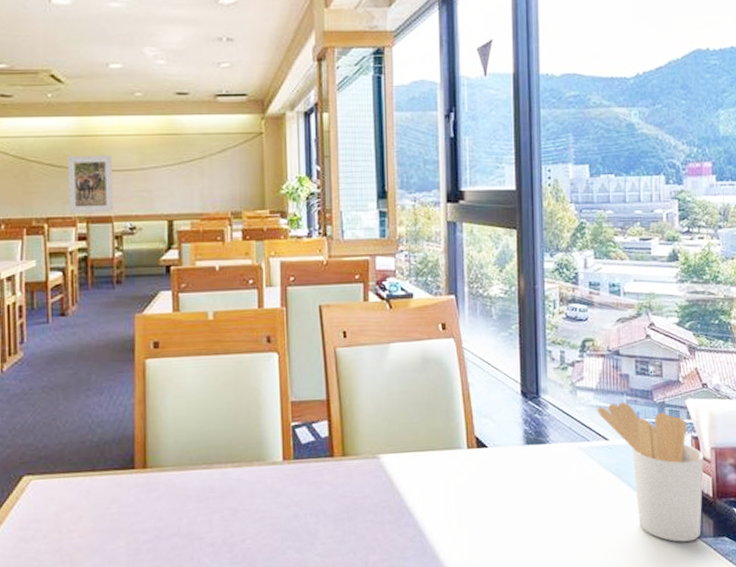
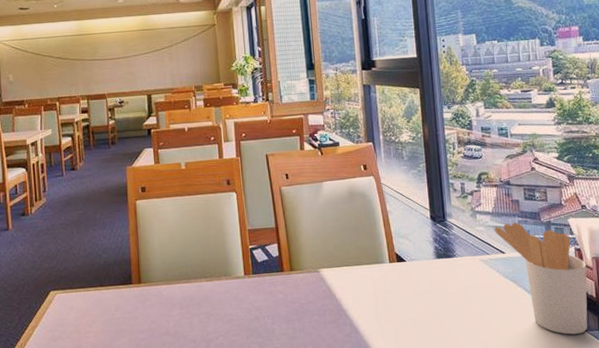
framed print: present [68,155,113,214] -> none [71,48,106,93]

